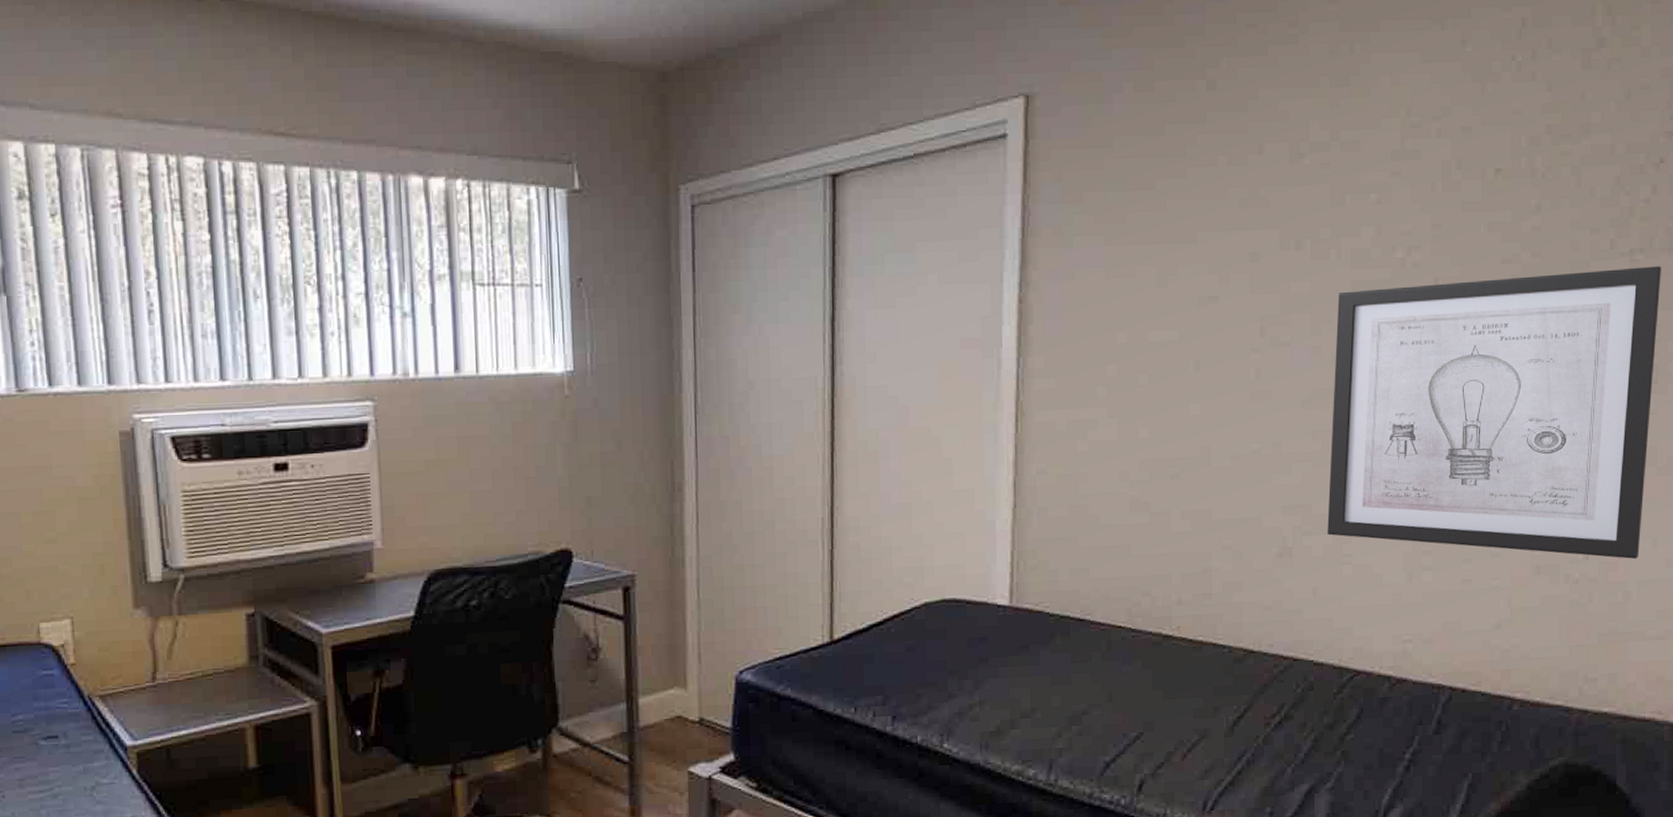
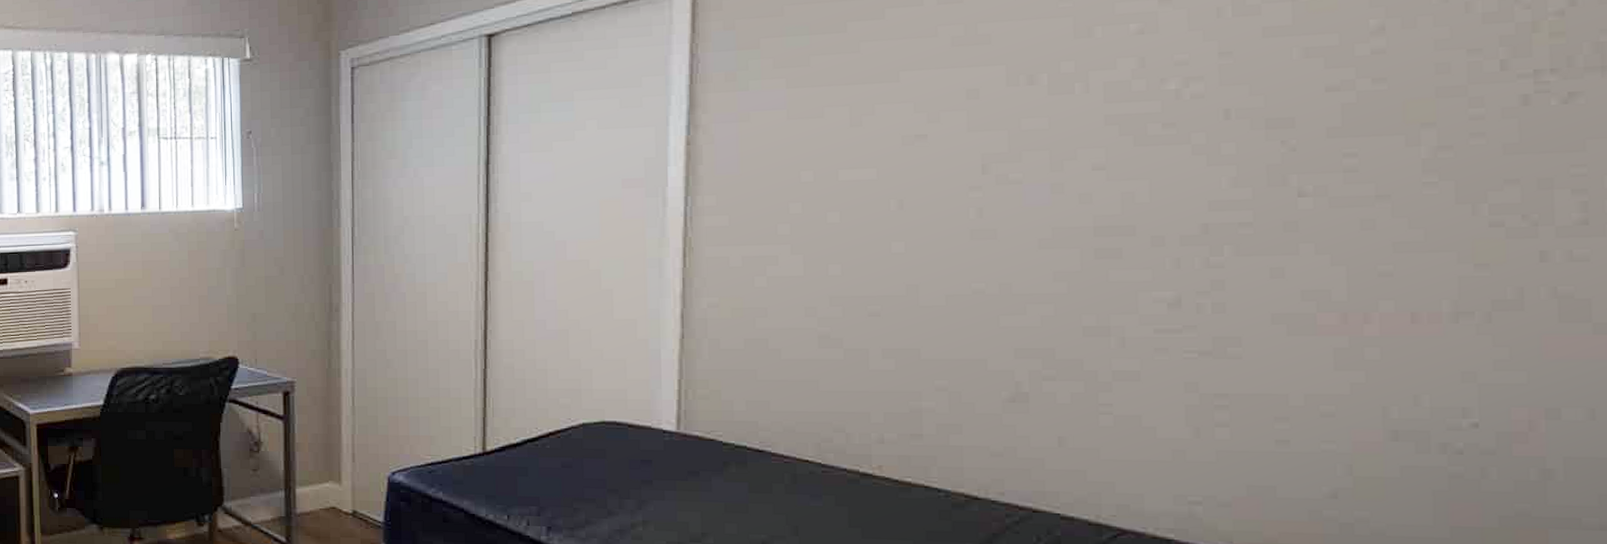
wall art: present [1327,266,1661,559] -> none [1076,88,1589,431]

